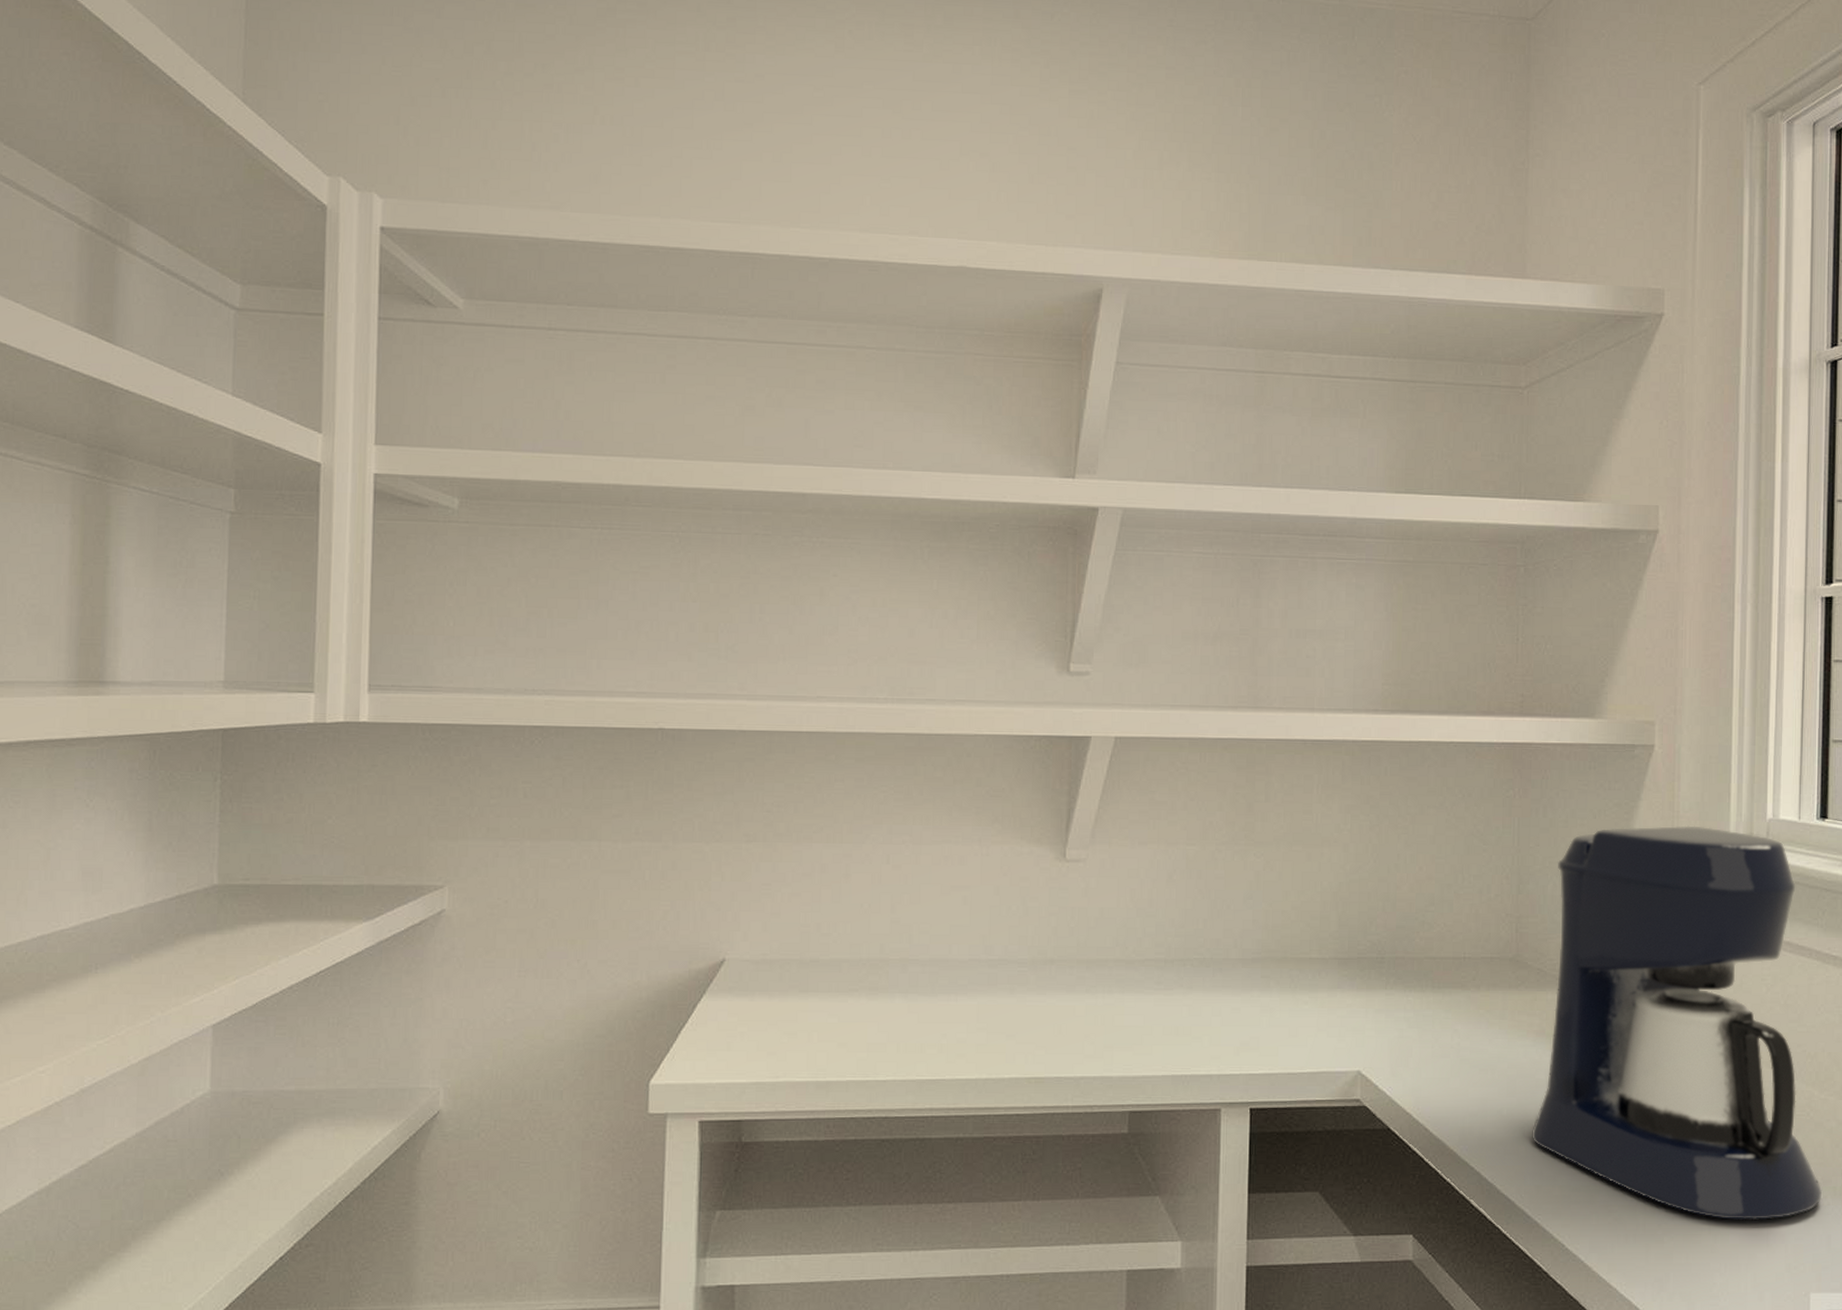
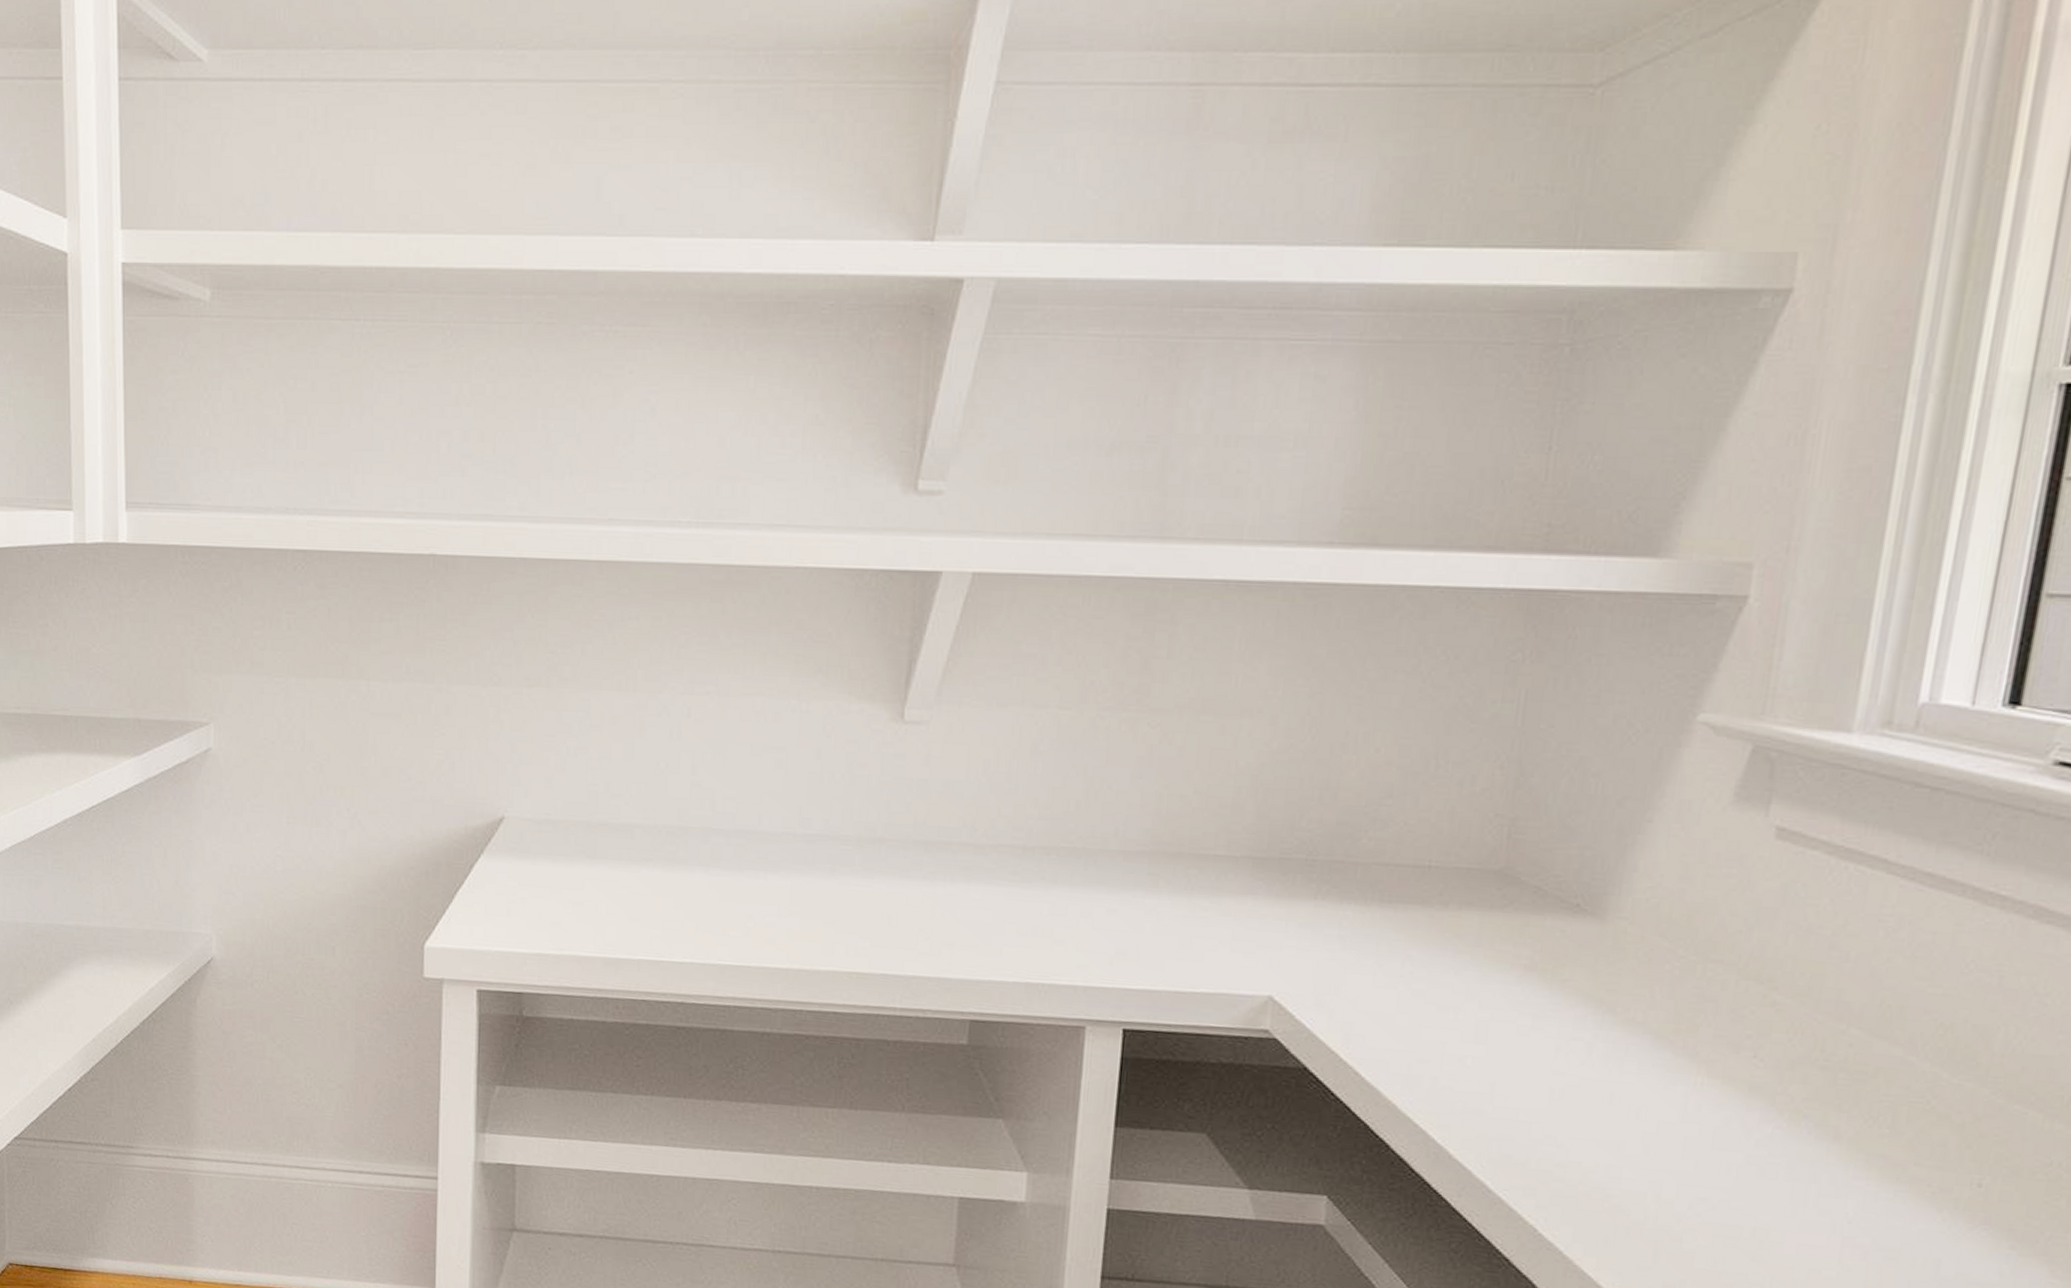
coffee maker: present [1532,825,1823,1221] -> none [1504,707,1954,1230]

